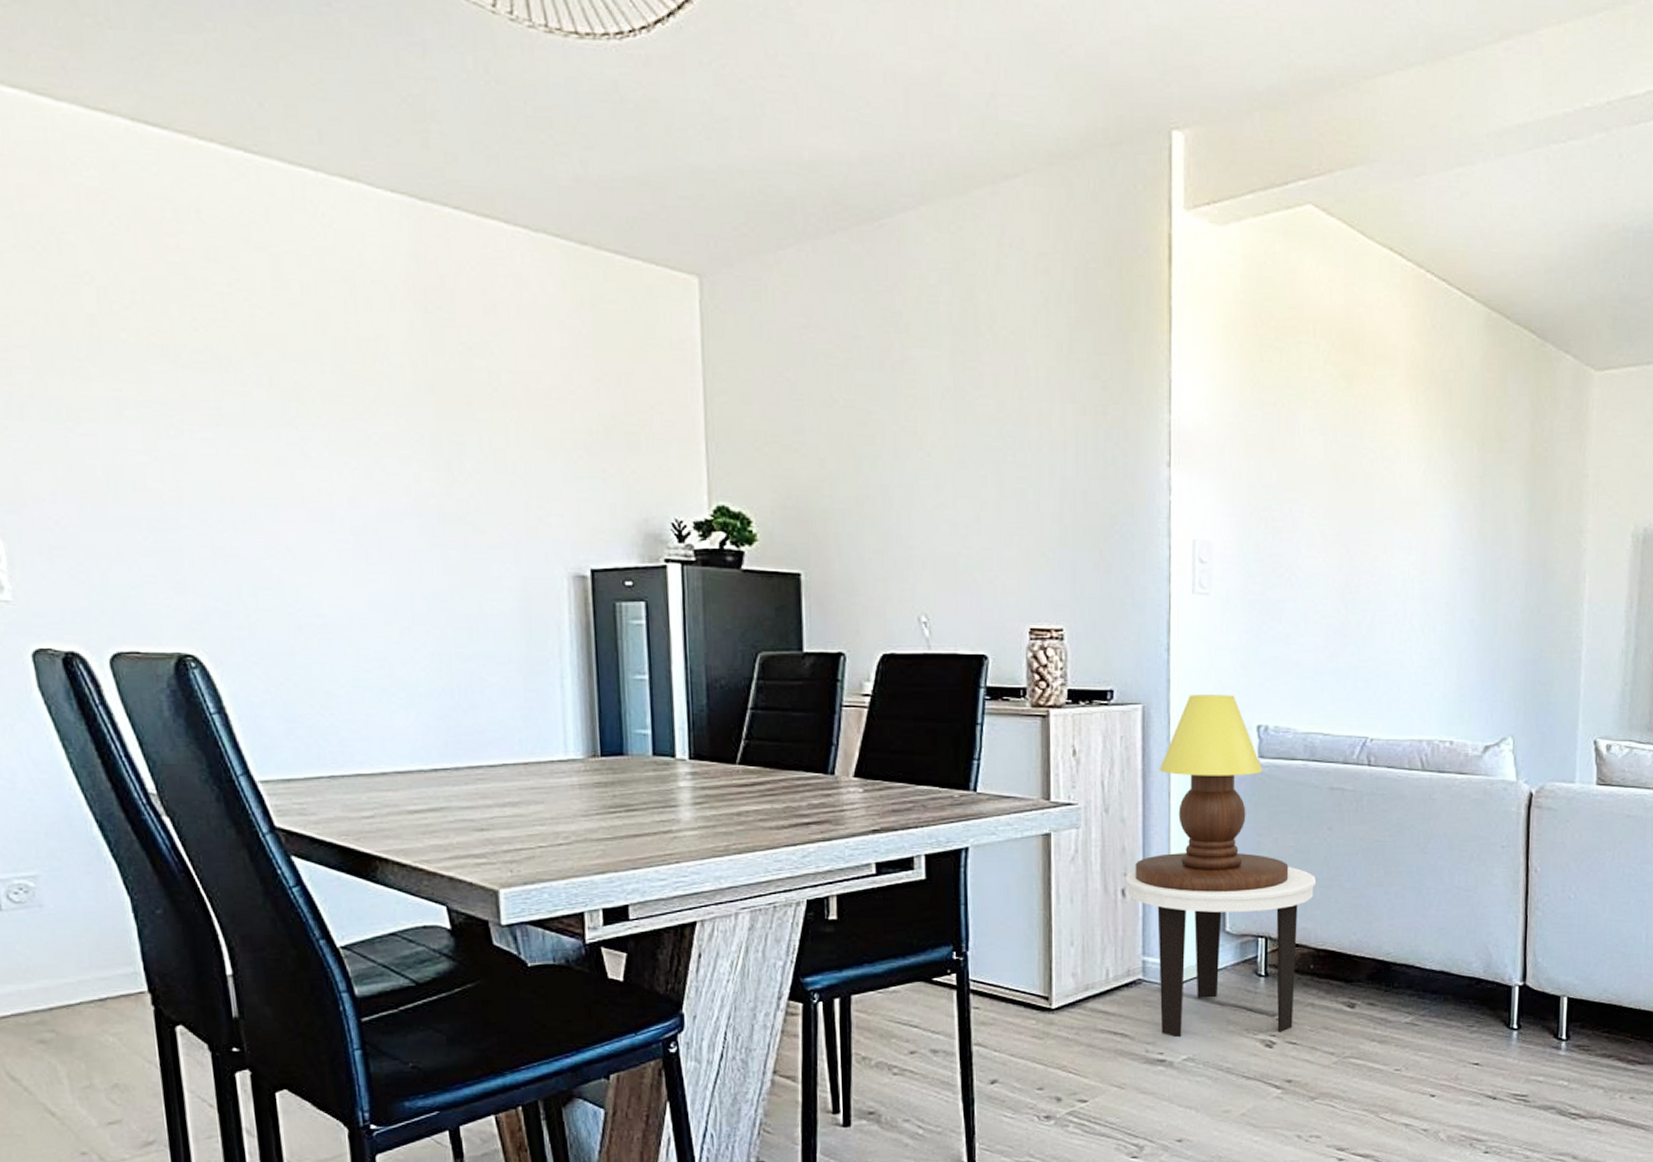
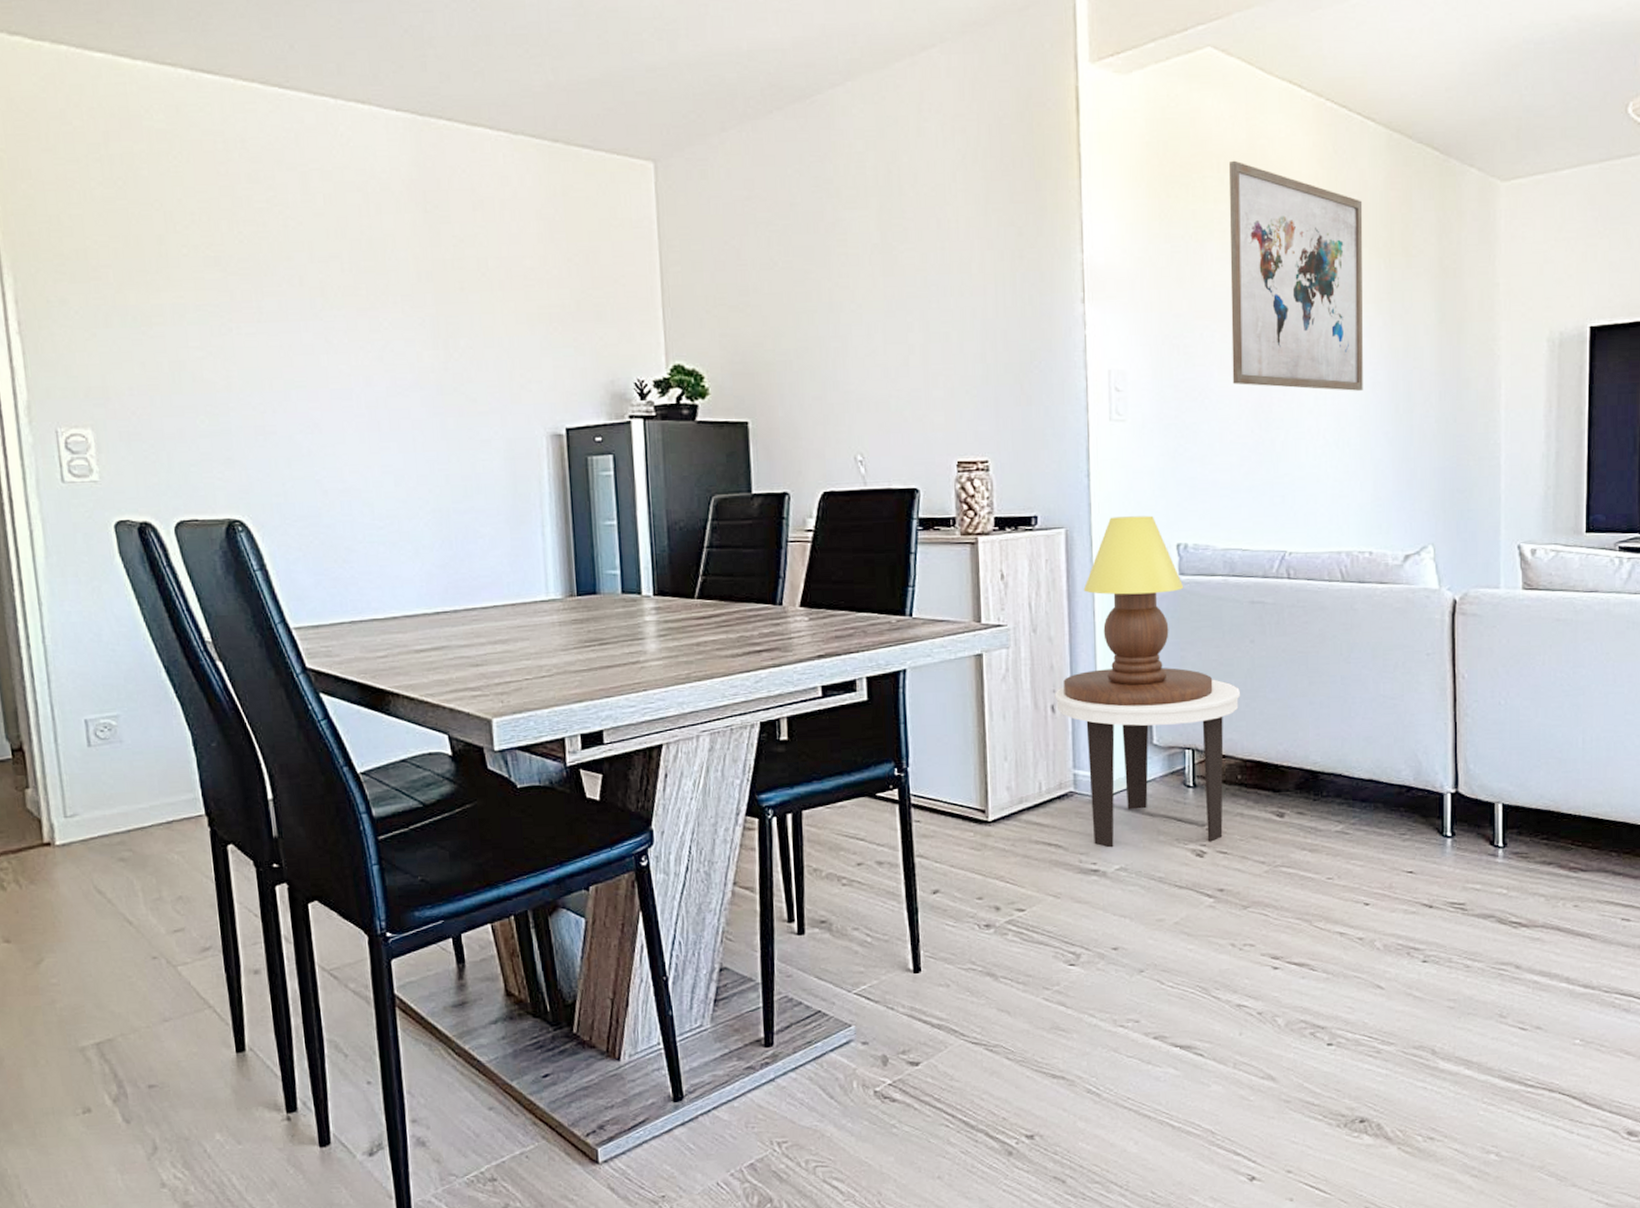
wall art: none [1320,327,1459,576] -> present [1229,160,1363,391]

